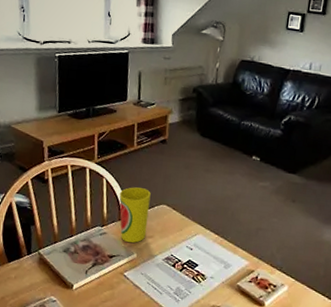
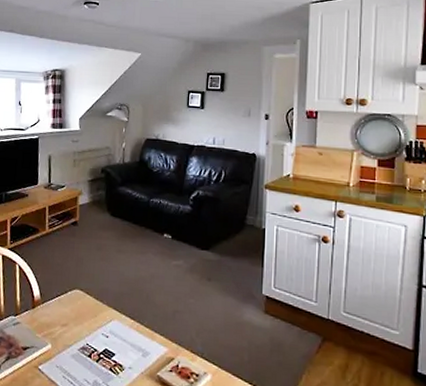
cup: present [119,187,151,243] -> none [32,272,64,333]

